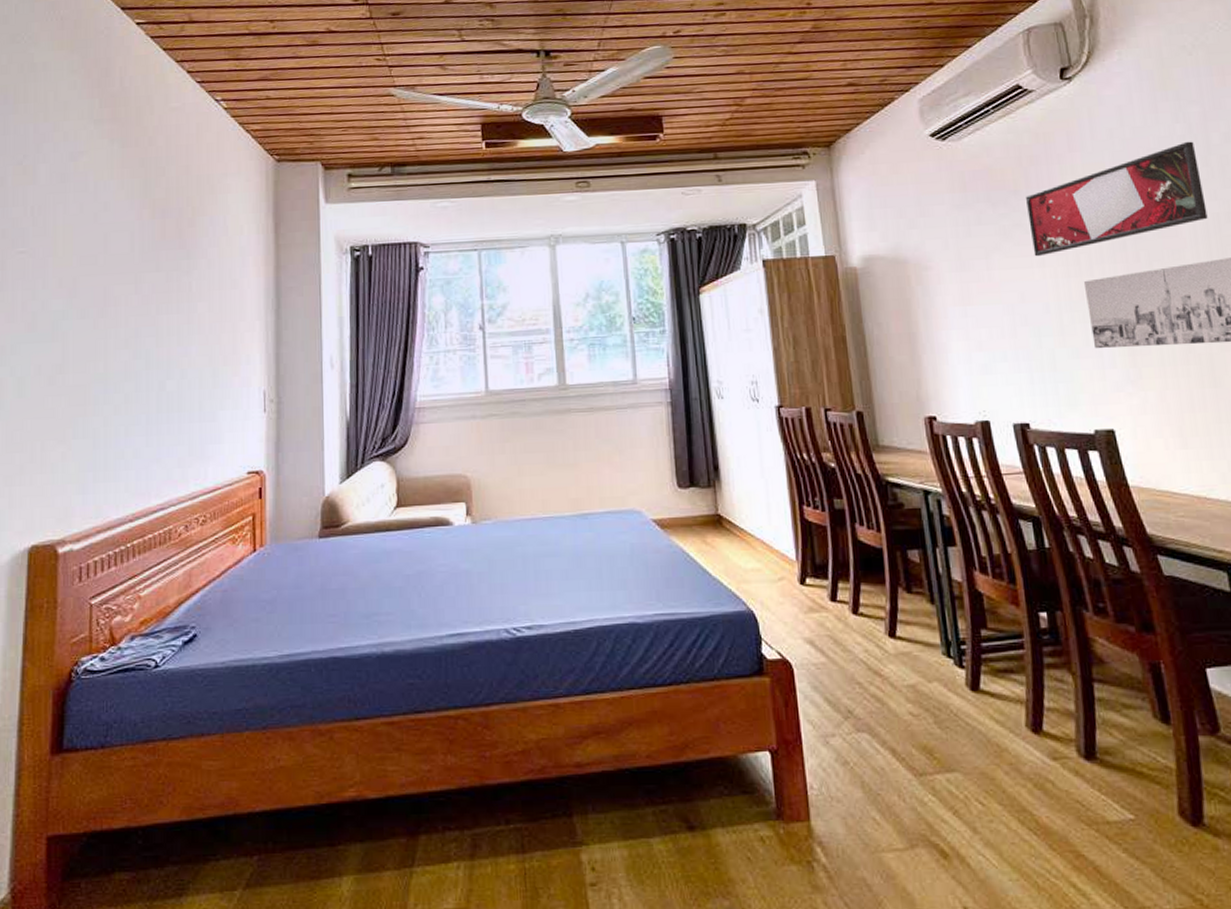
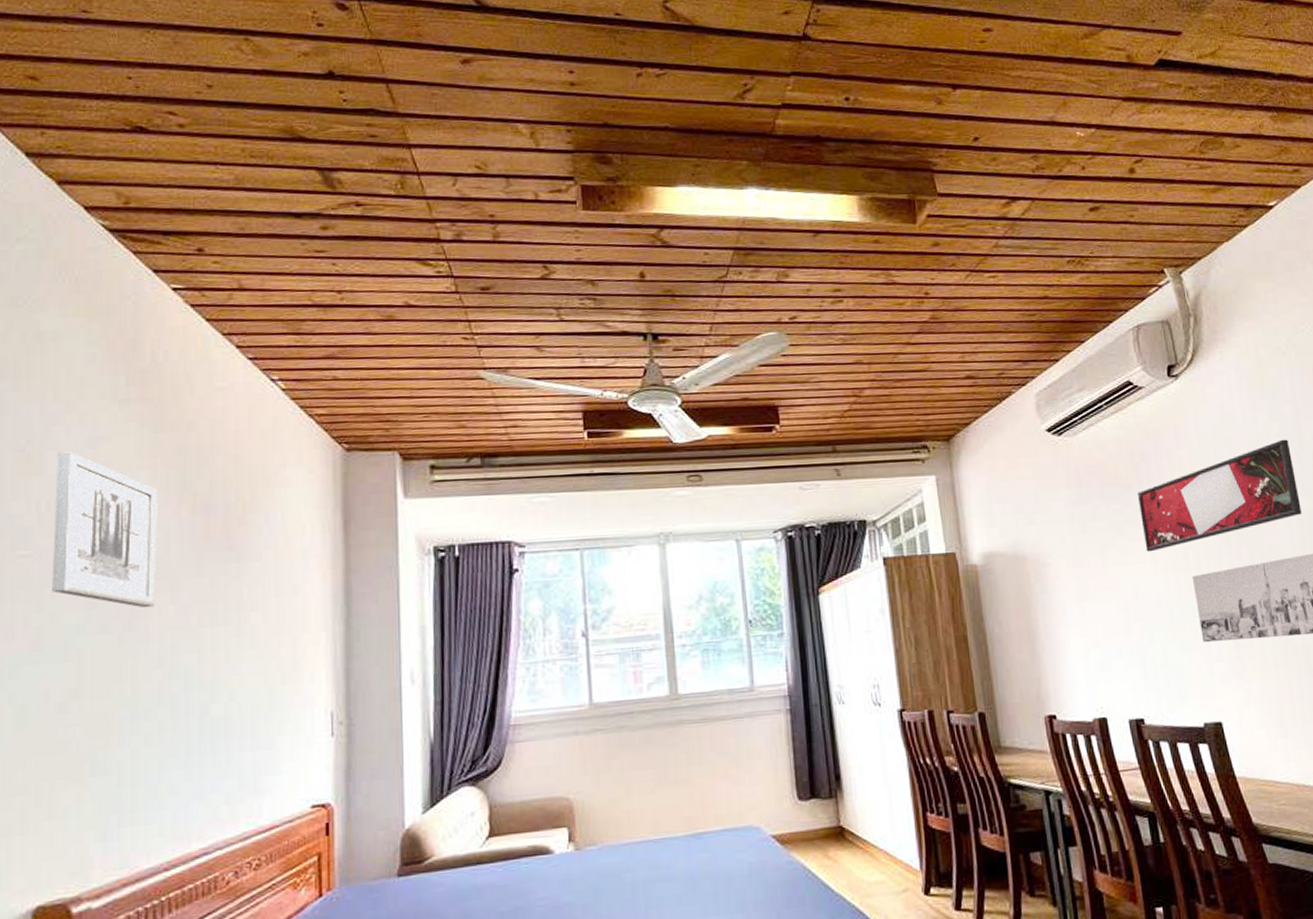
wall art: none [43,164,124,298] -> present [52,451,157,608]

